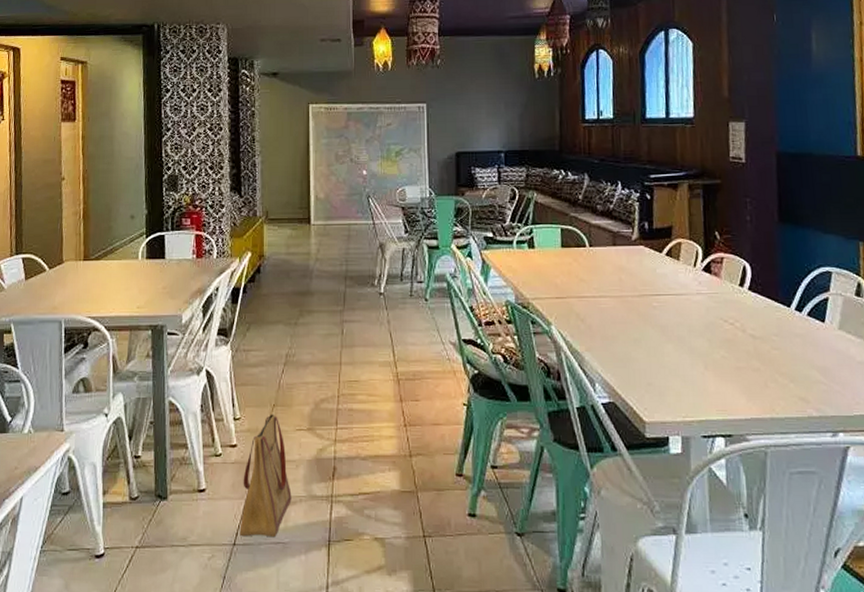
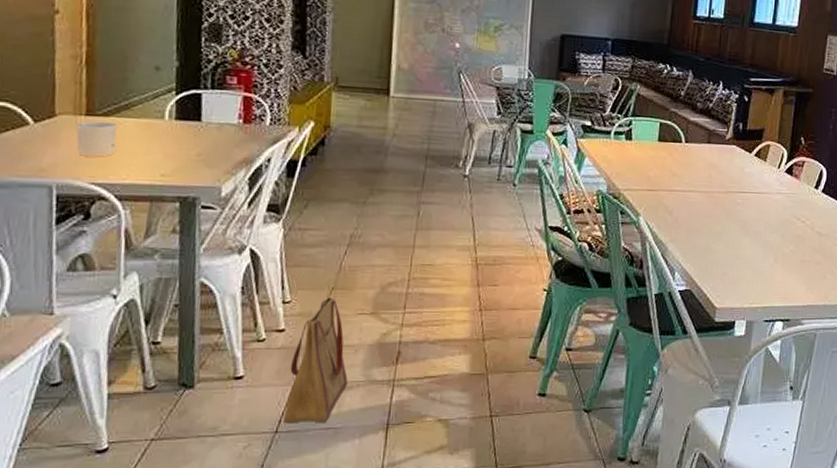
mug: none [77,264,106,296] -> present [76,121,117,158]

